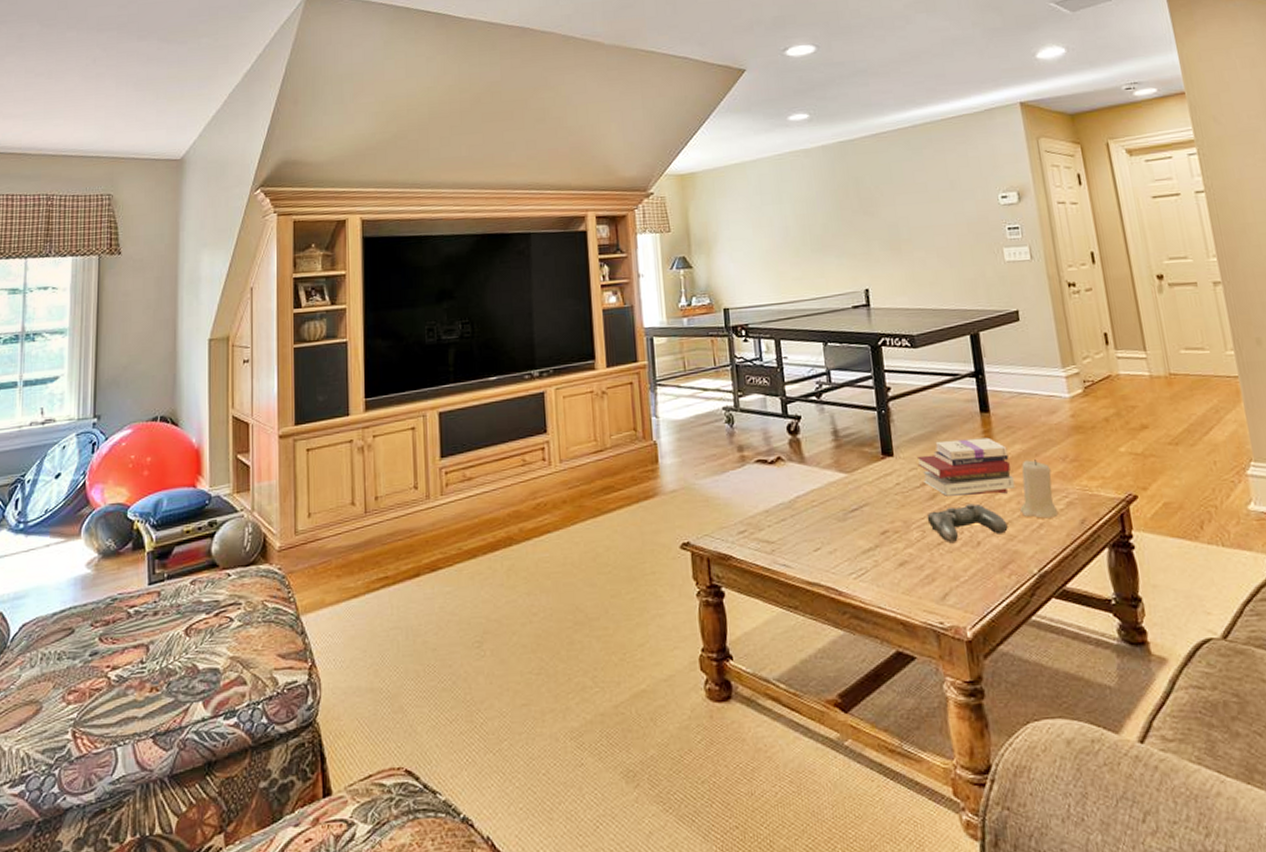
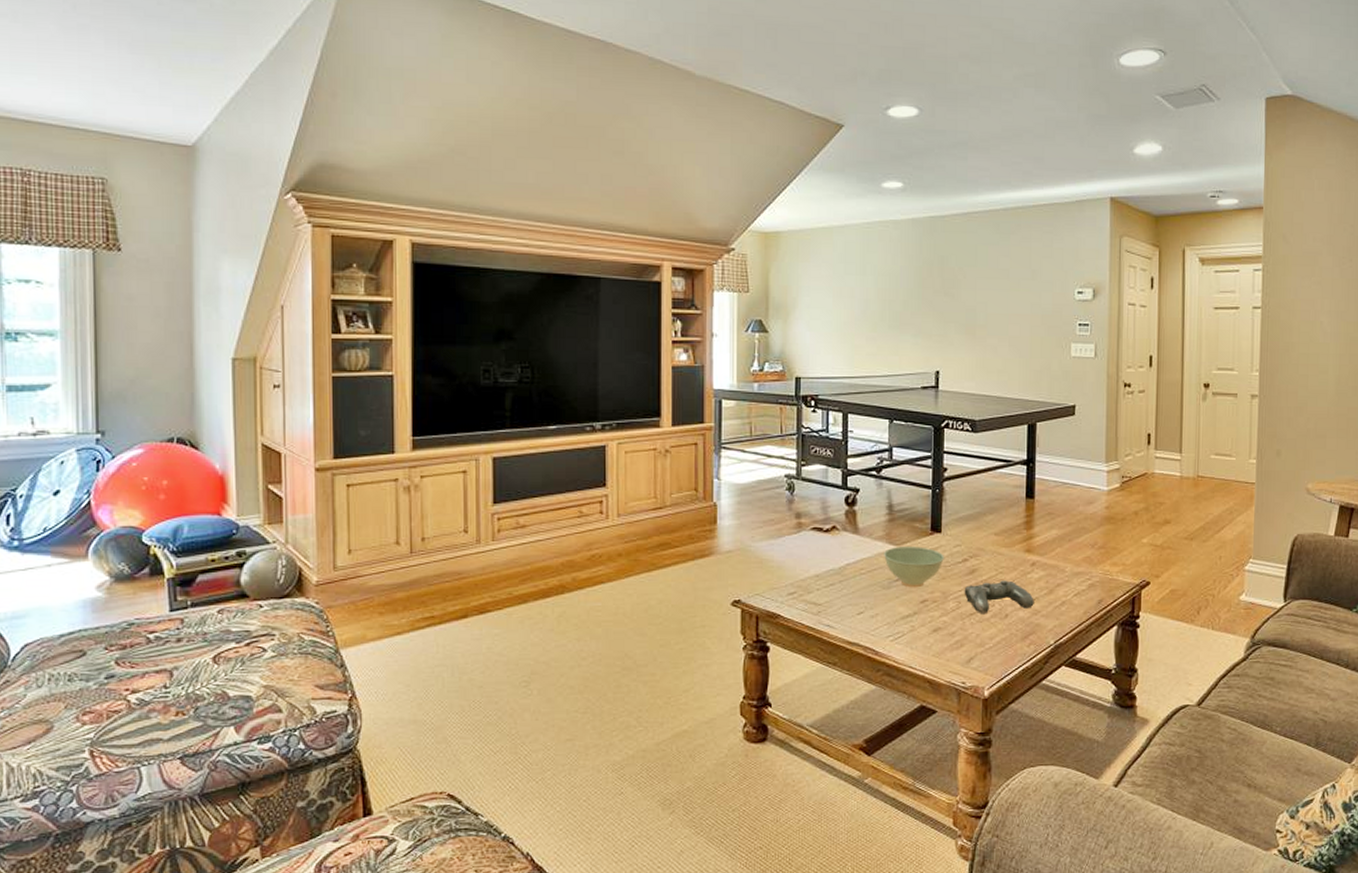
bowl: none [835,472,901,519] -> present [884,547,944,588]
books: present [917,437,1015,496] -> none [962,521,1047,572]
candle: present [1020,459,1059,519] -> none [1048,544,1080,597]

